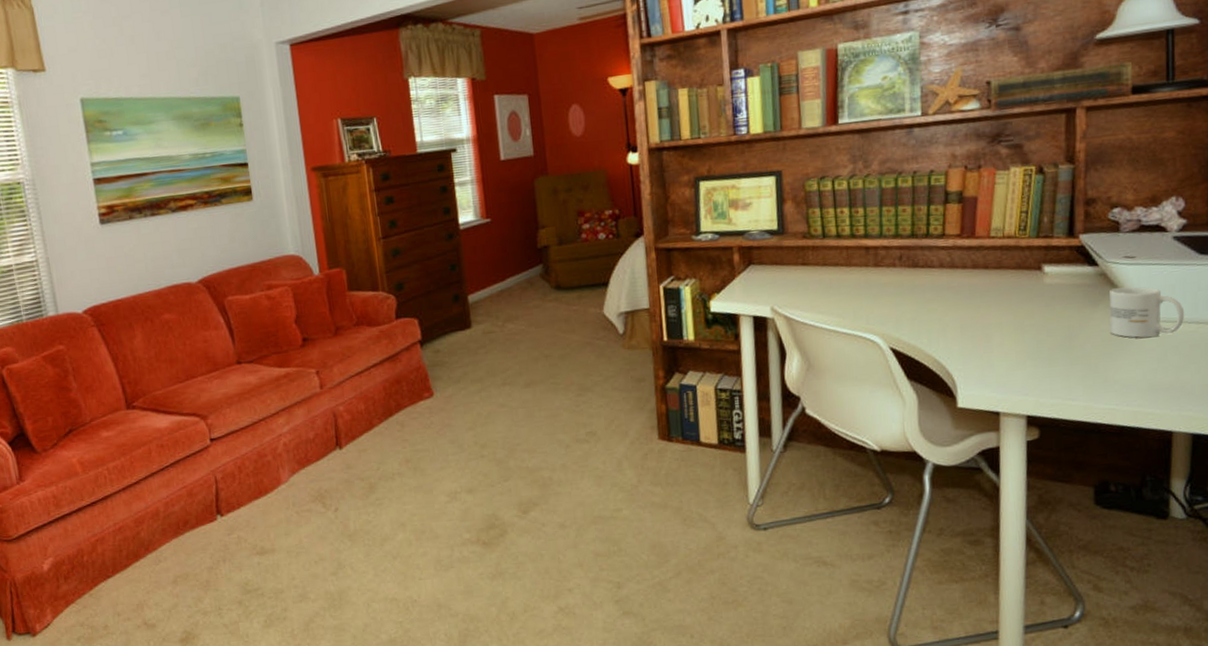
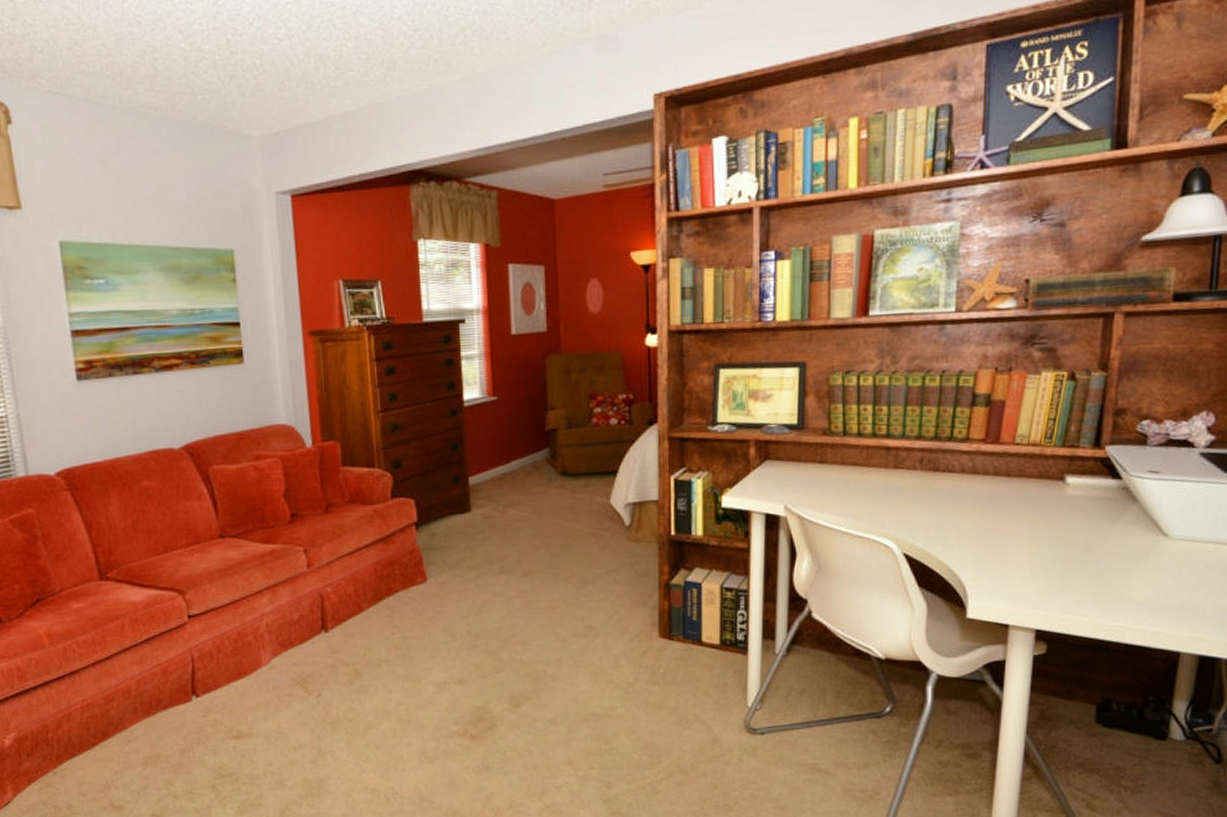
mug: present [1108,287,1185,338] -> none [1127,502,1204,556]

